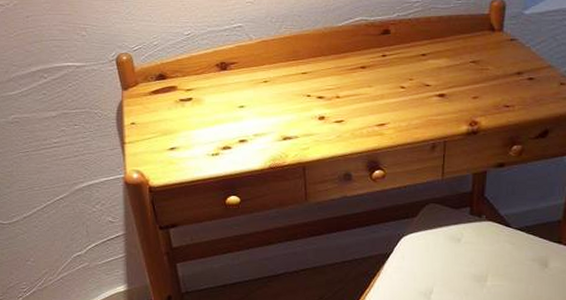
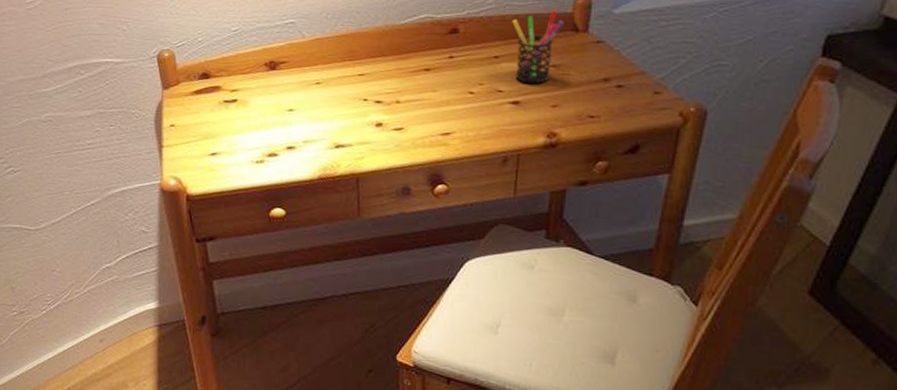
pen holder: none [437,11,482,78] -> present [512,9,564,84]

